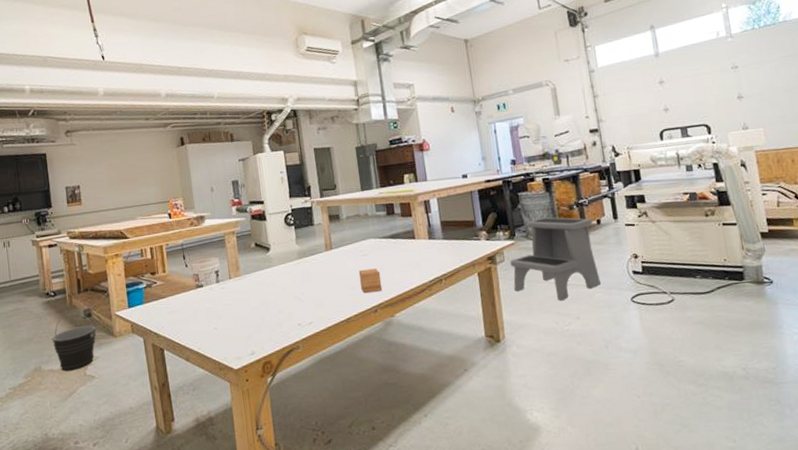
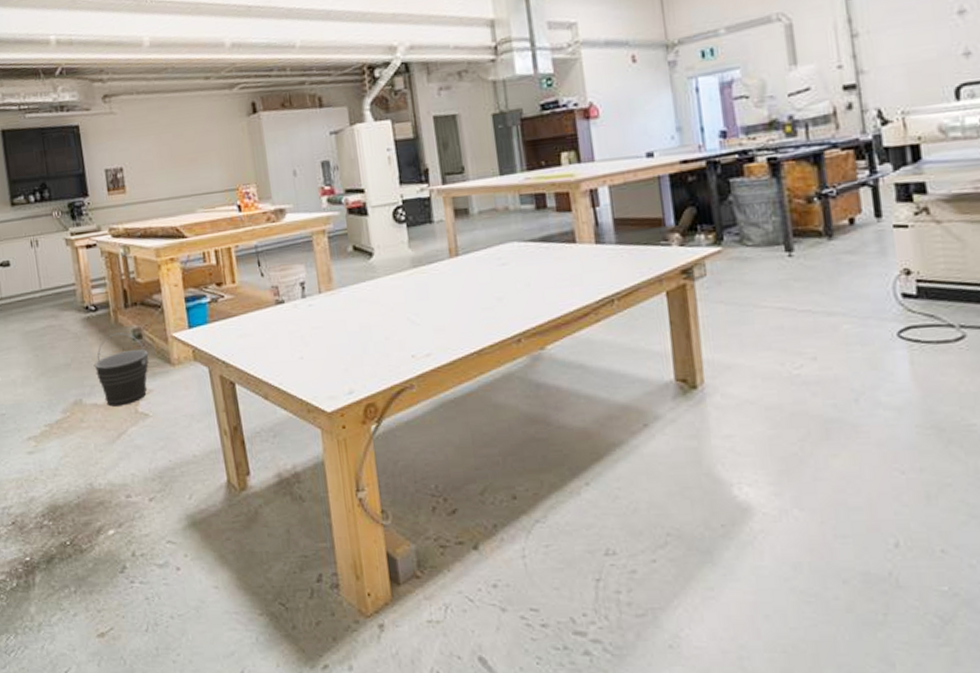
wooden block: present [358,268,383,294] -> none [495,282,529,317]
step stool: present [510,217,601,300] -> none [714,214,851,333]

